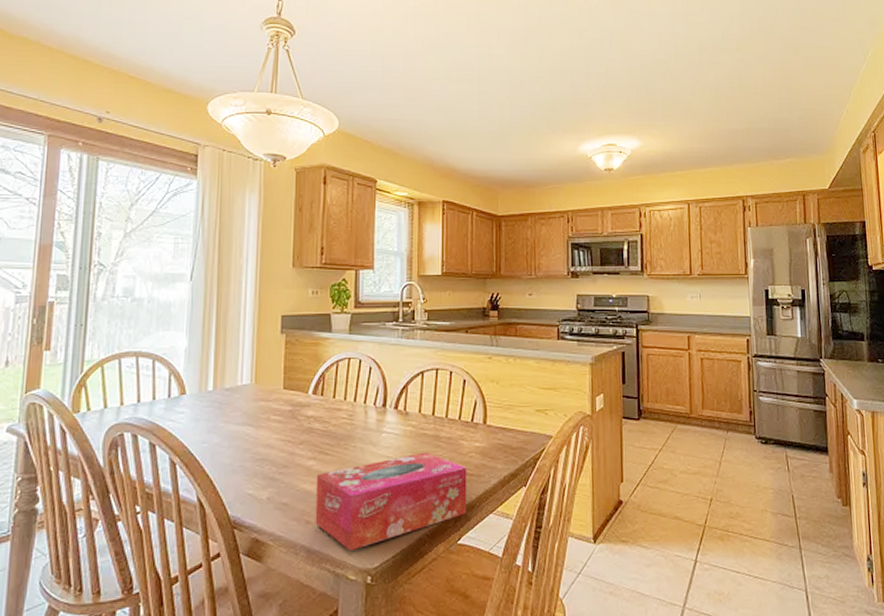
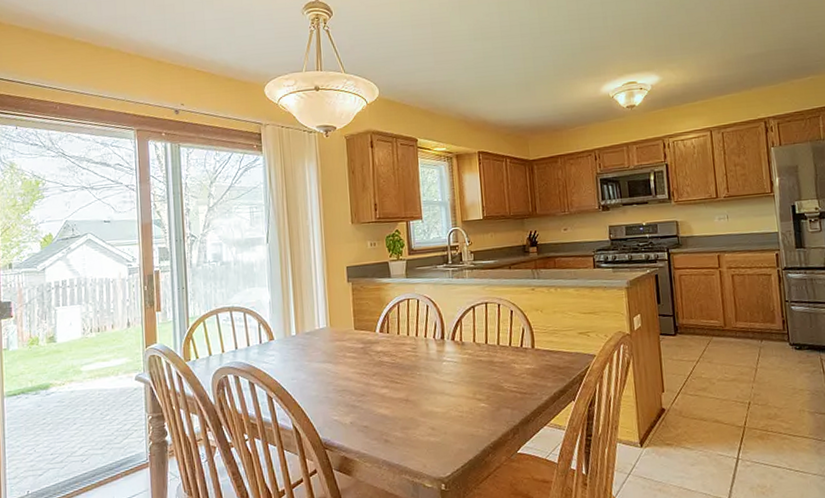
tissue box: present [315,452,467,551] -> none [390,376,524,464]

